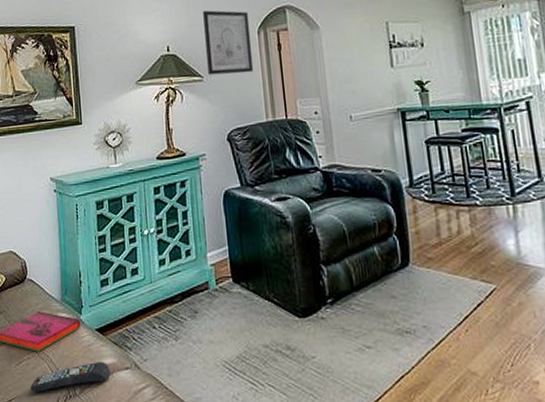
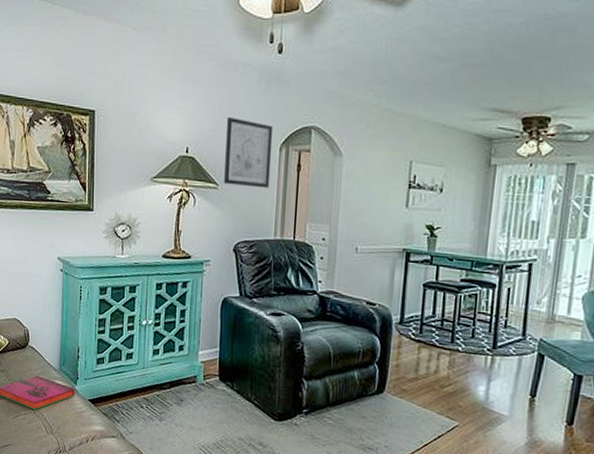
remote control: present [30,361,111,392] -> none [25,426,98,445]

